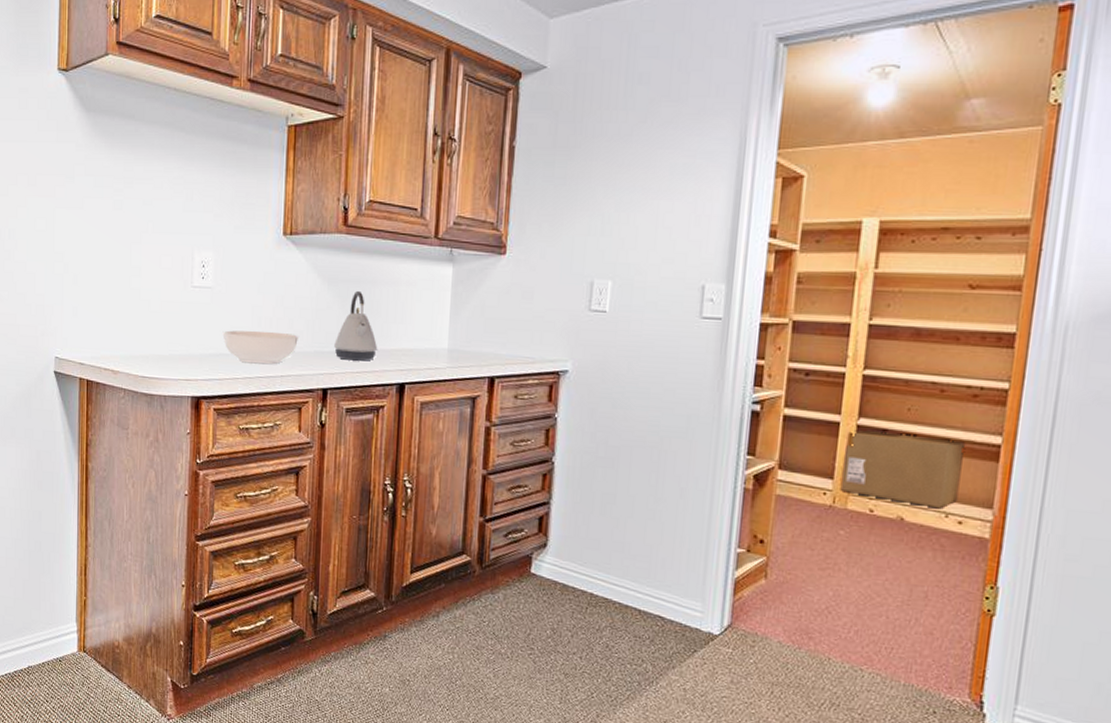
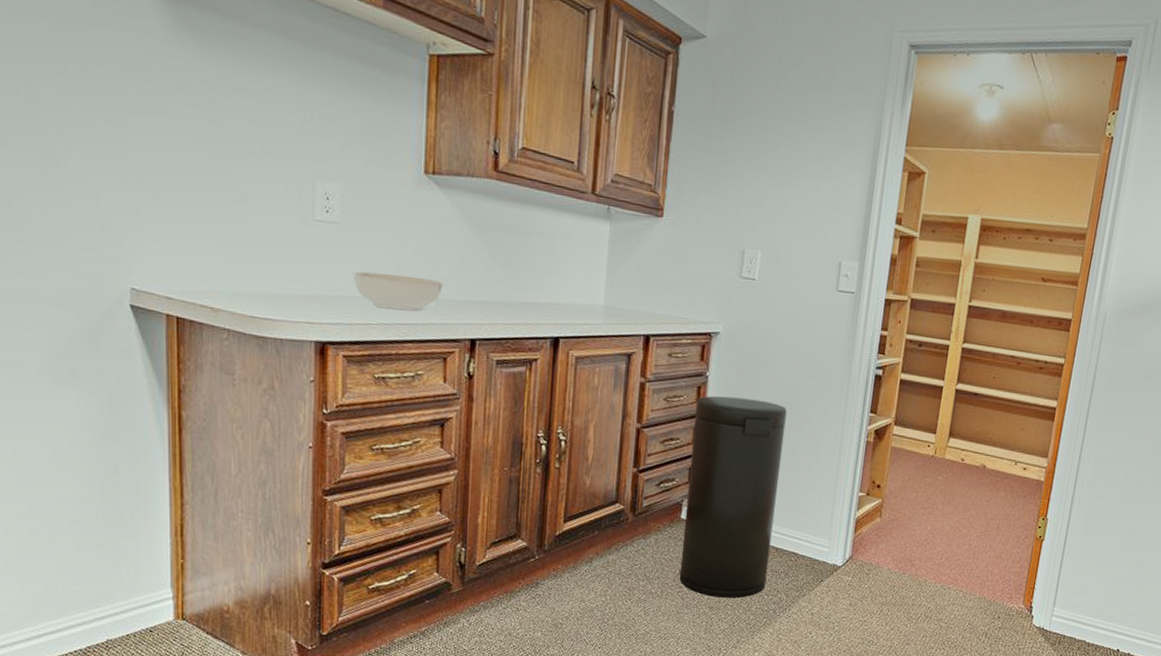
kettle: present [334,290,377,361] -> none [483,240,530,313]
pedal bin: none [530,439,647,666] -> present [679,396,787,598]
box: present [840,429,965,509] -> none [940,393,1032,458]

